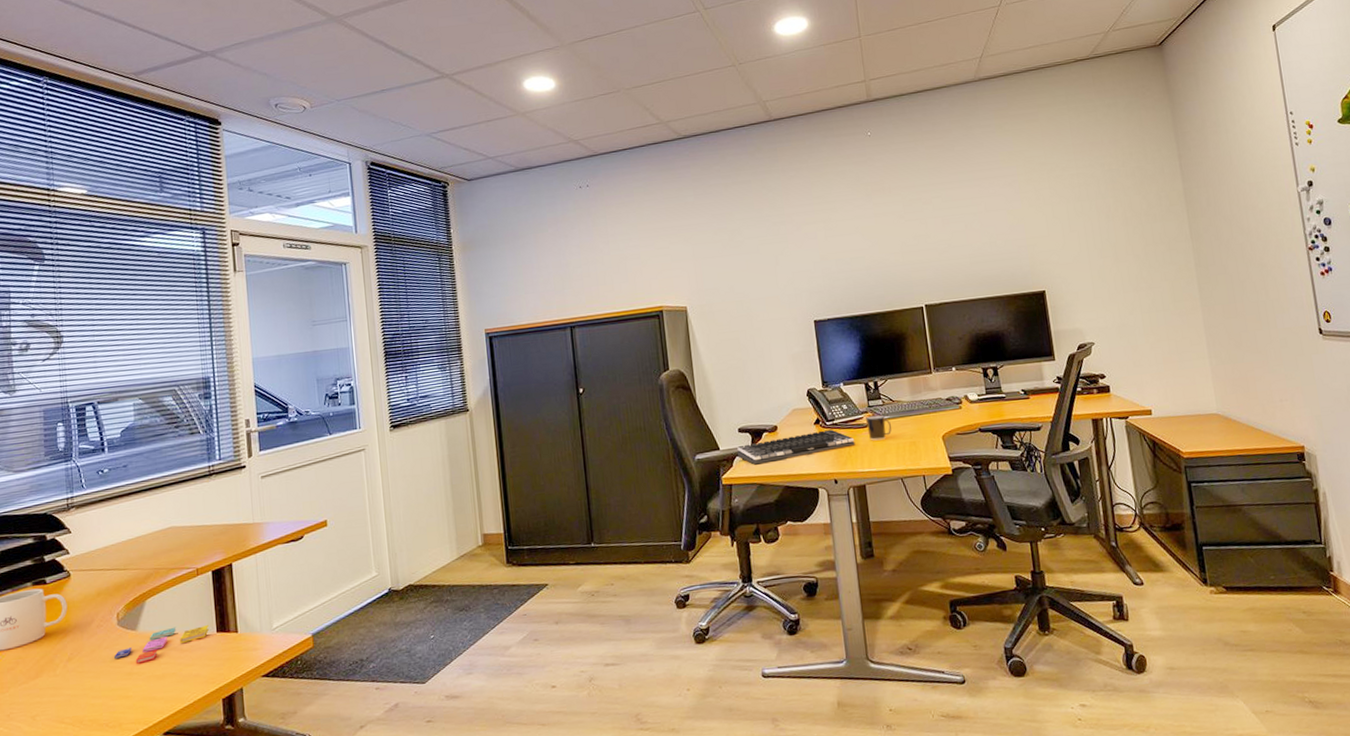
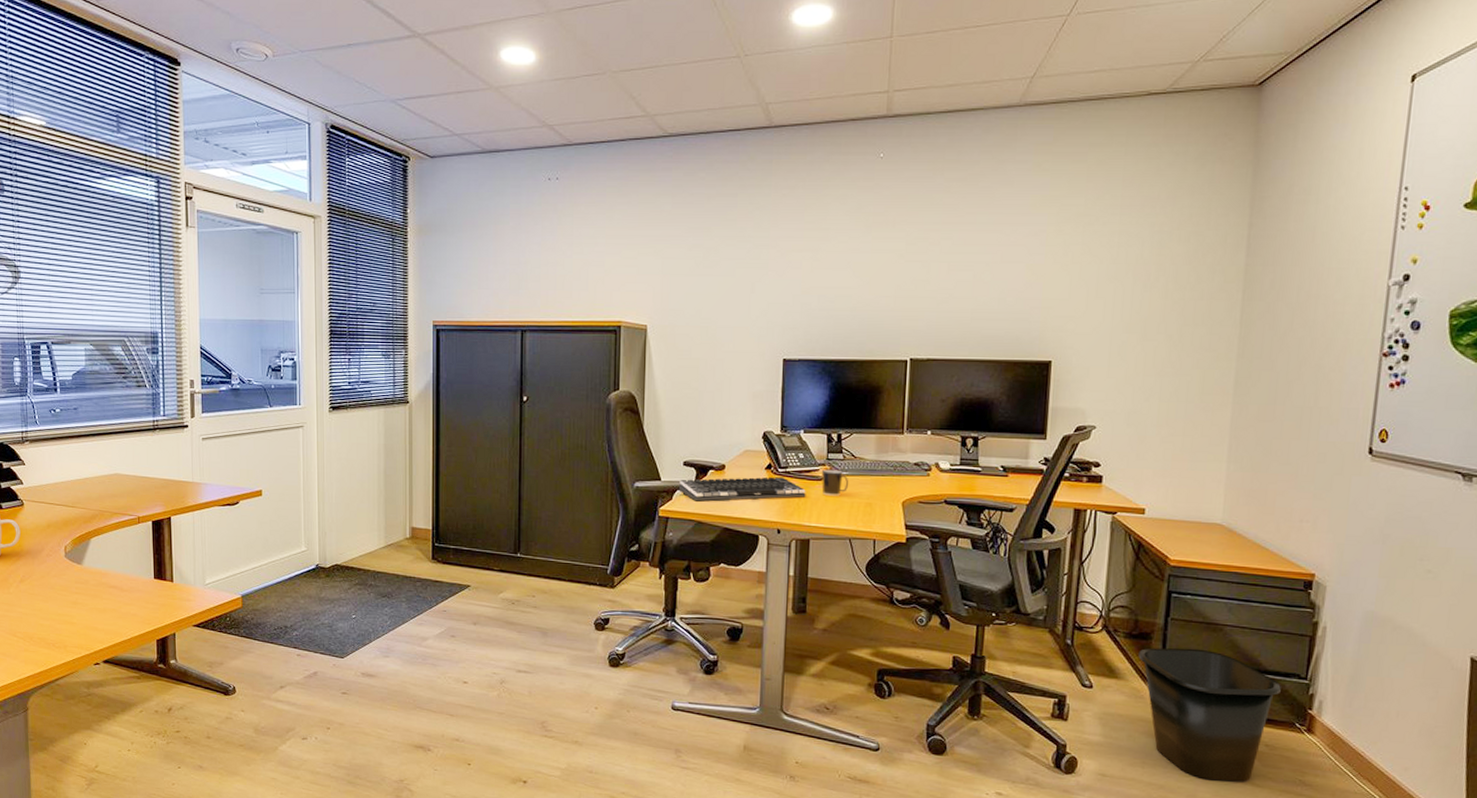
books: present [113,624,209,664] -> none [60,567,147,595]
waste bin: none [1175,531,1303,656] -> present [1138,647,1281,782]

